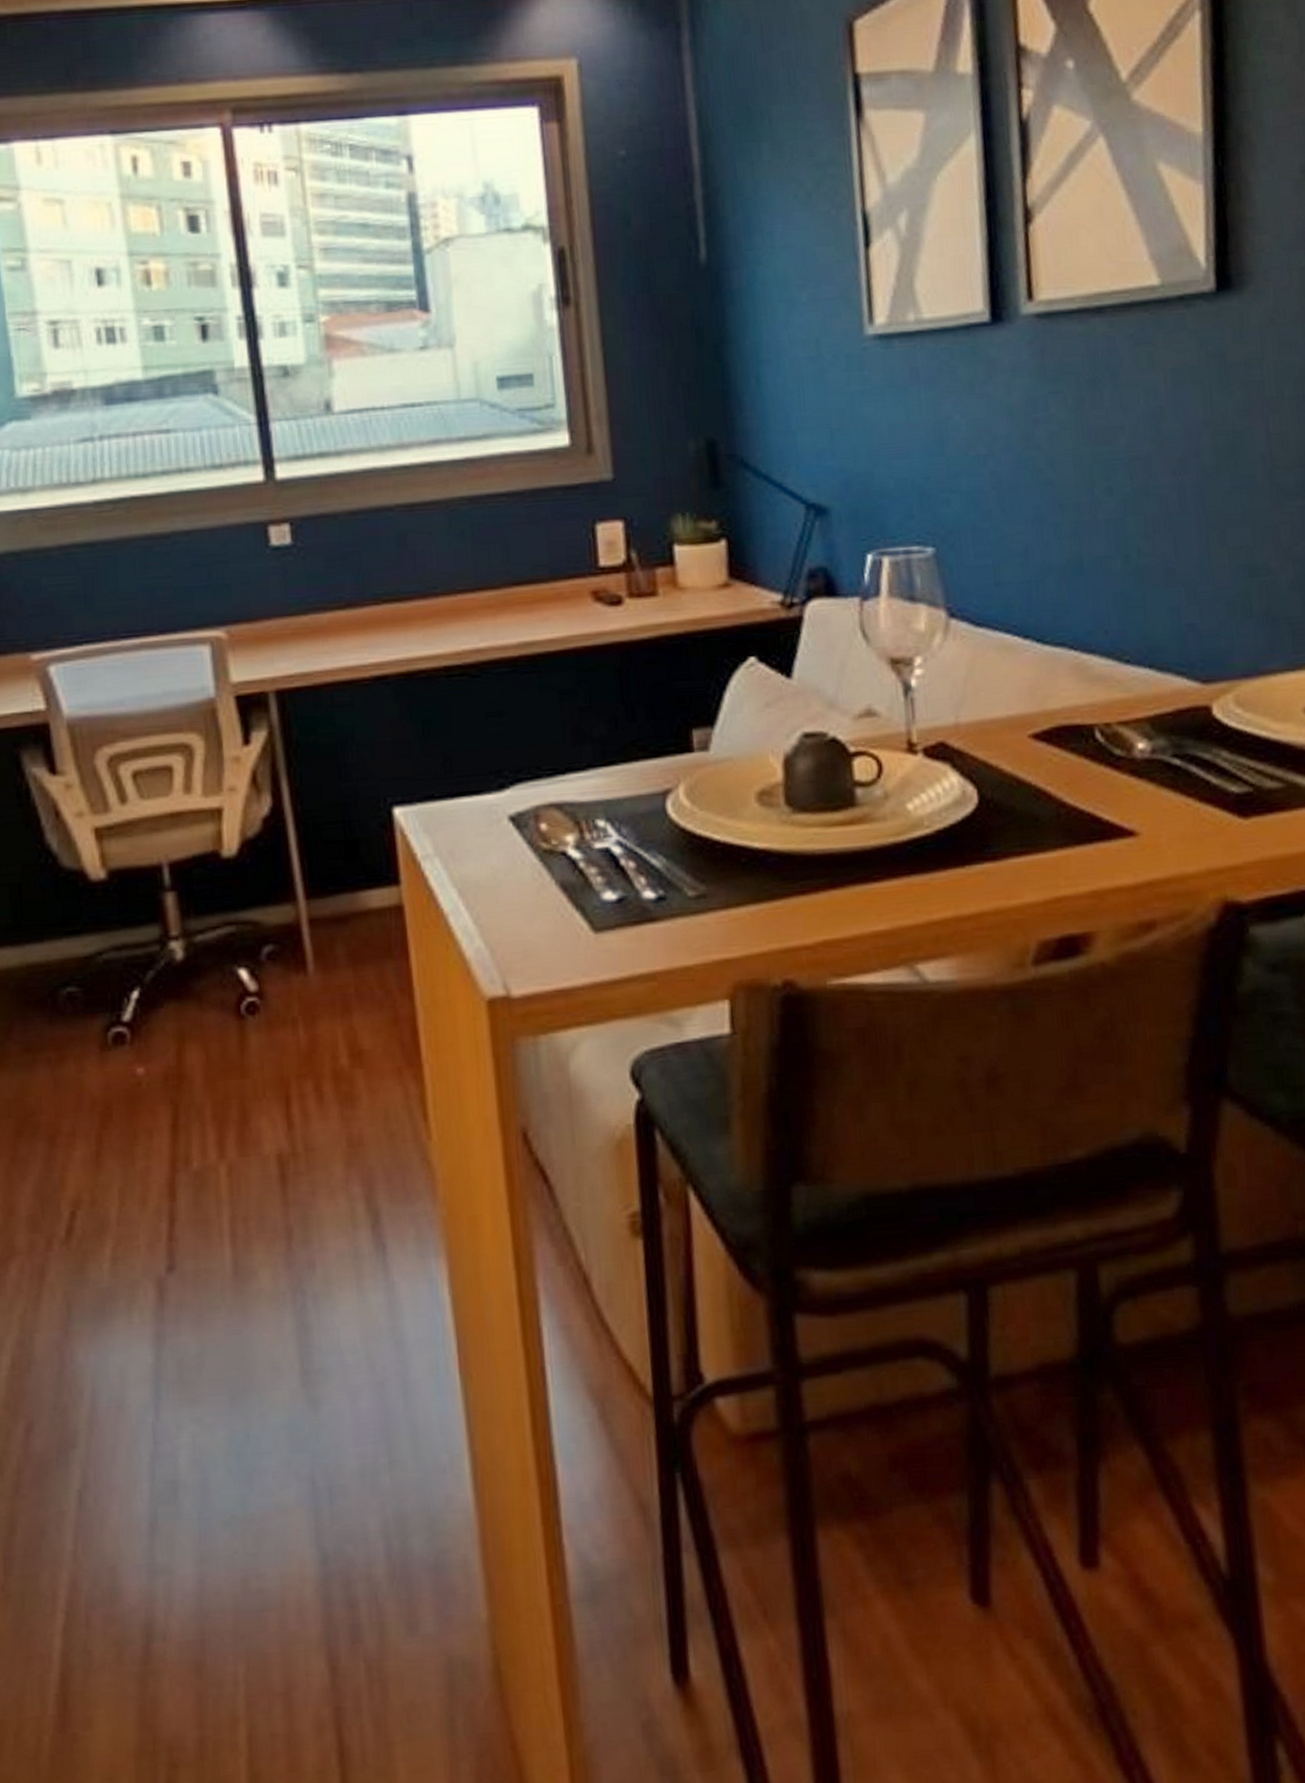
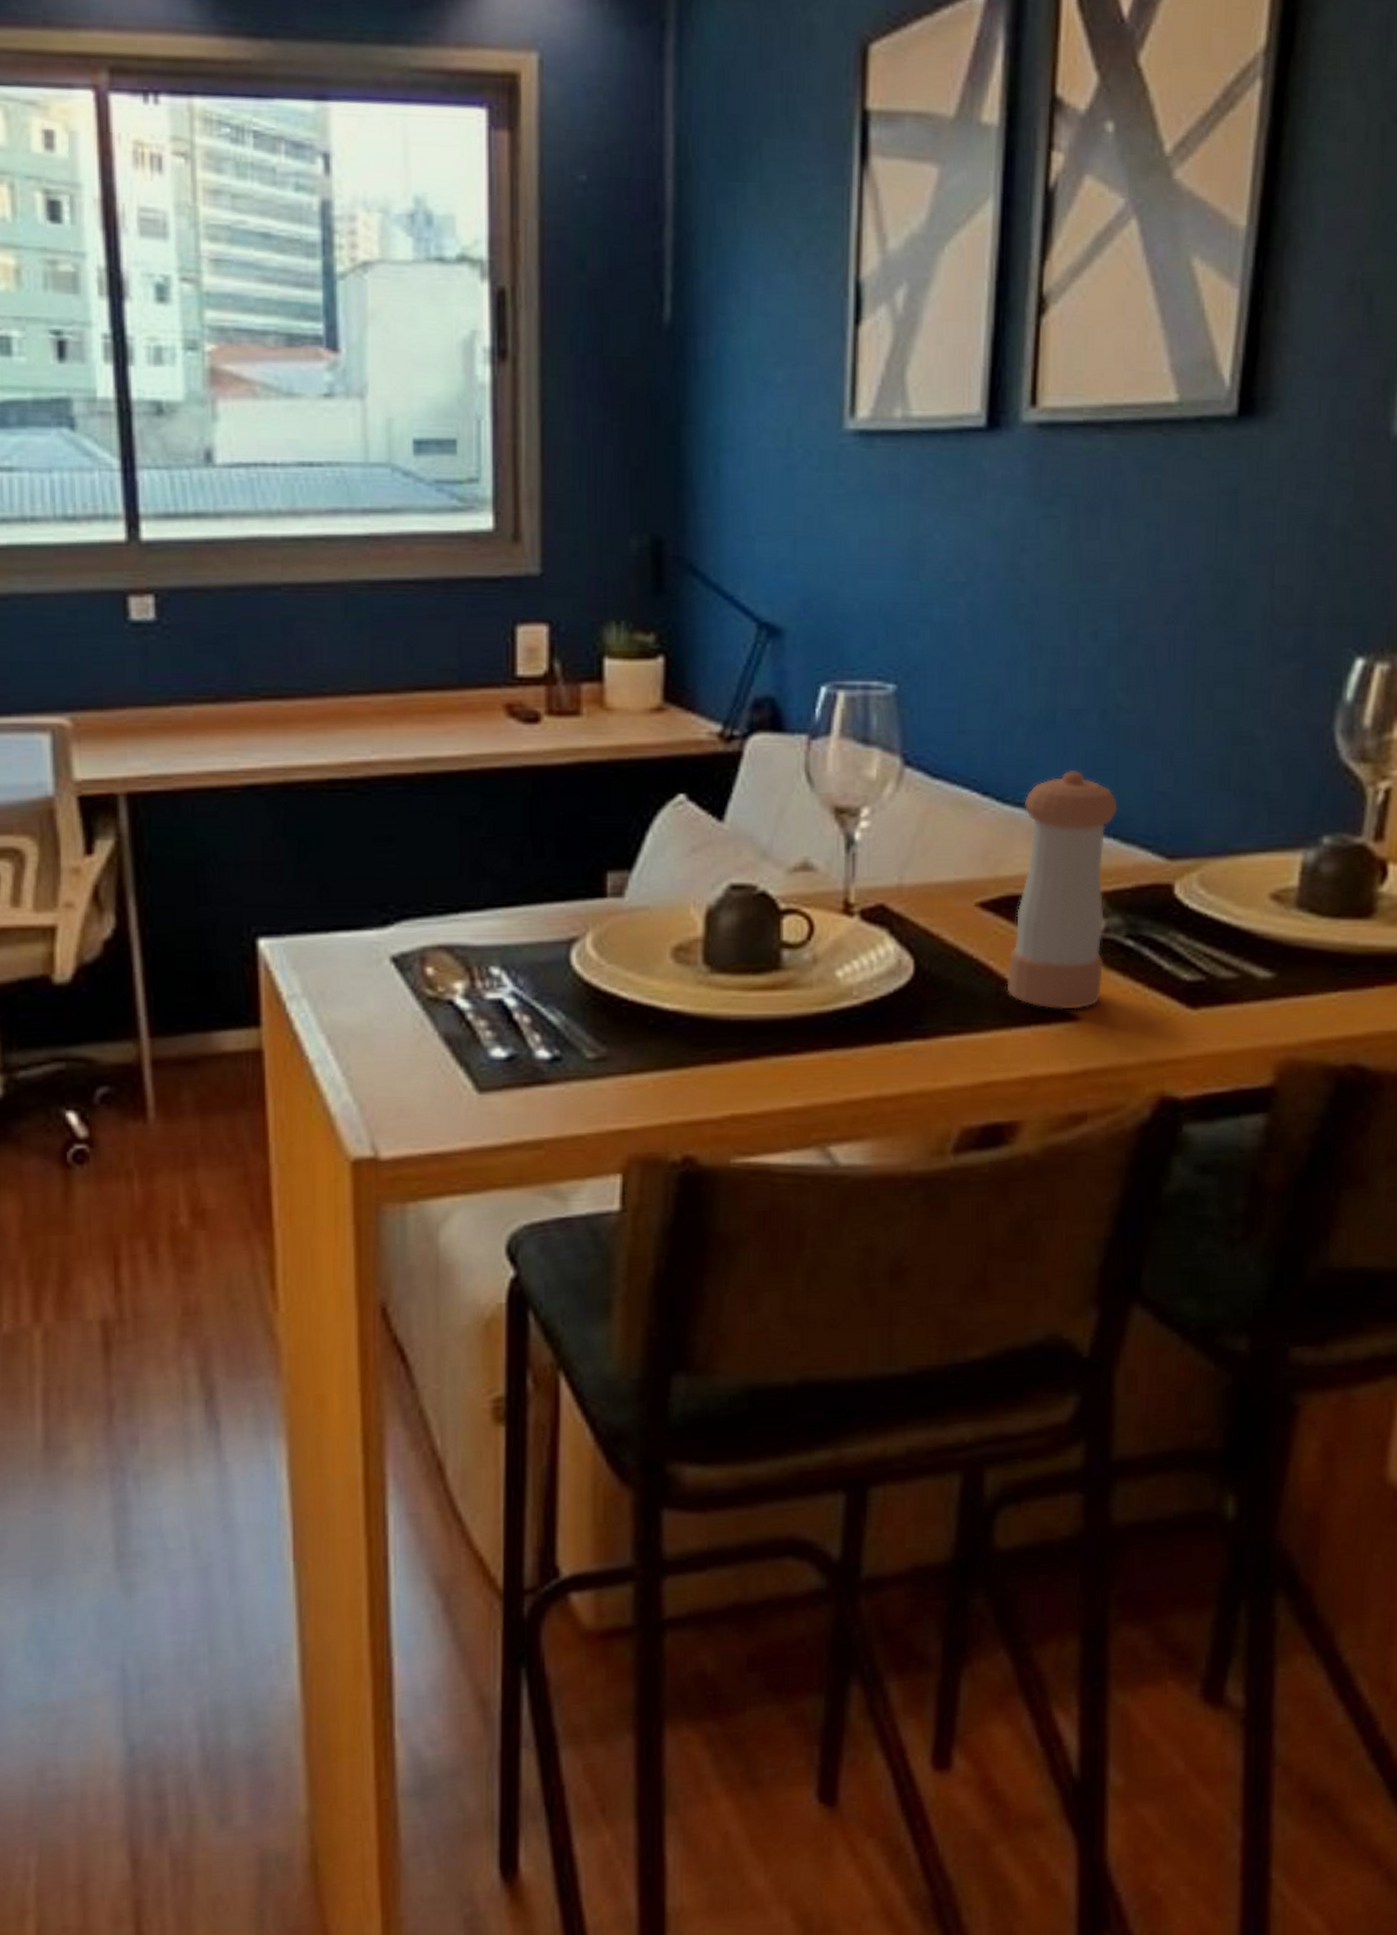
pepper shaker: none [1062,610,1156,827] -> present [1006,771,1118,1010]

